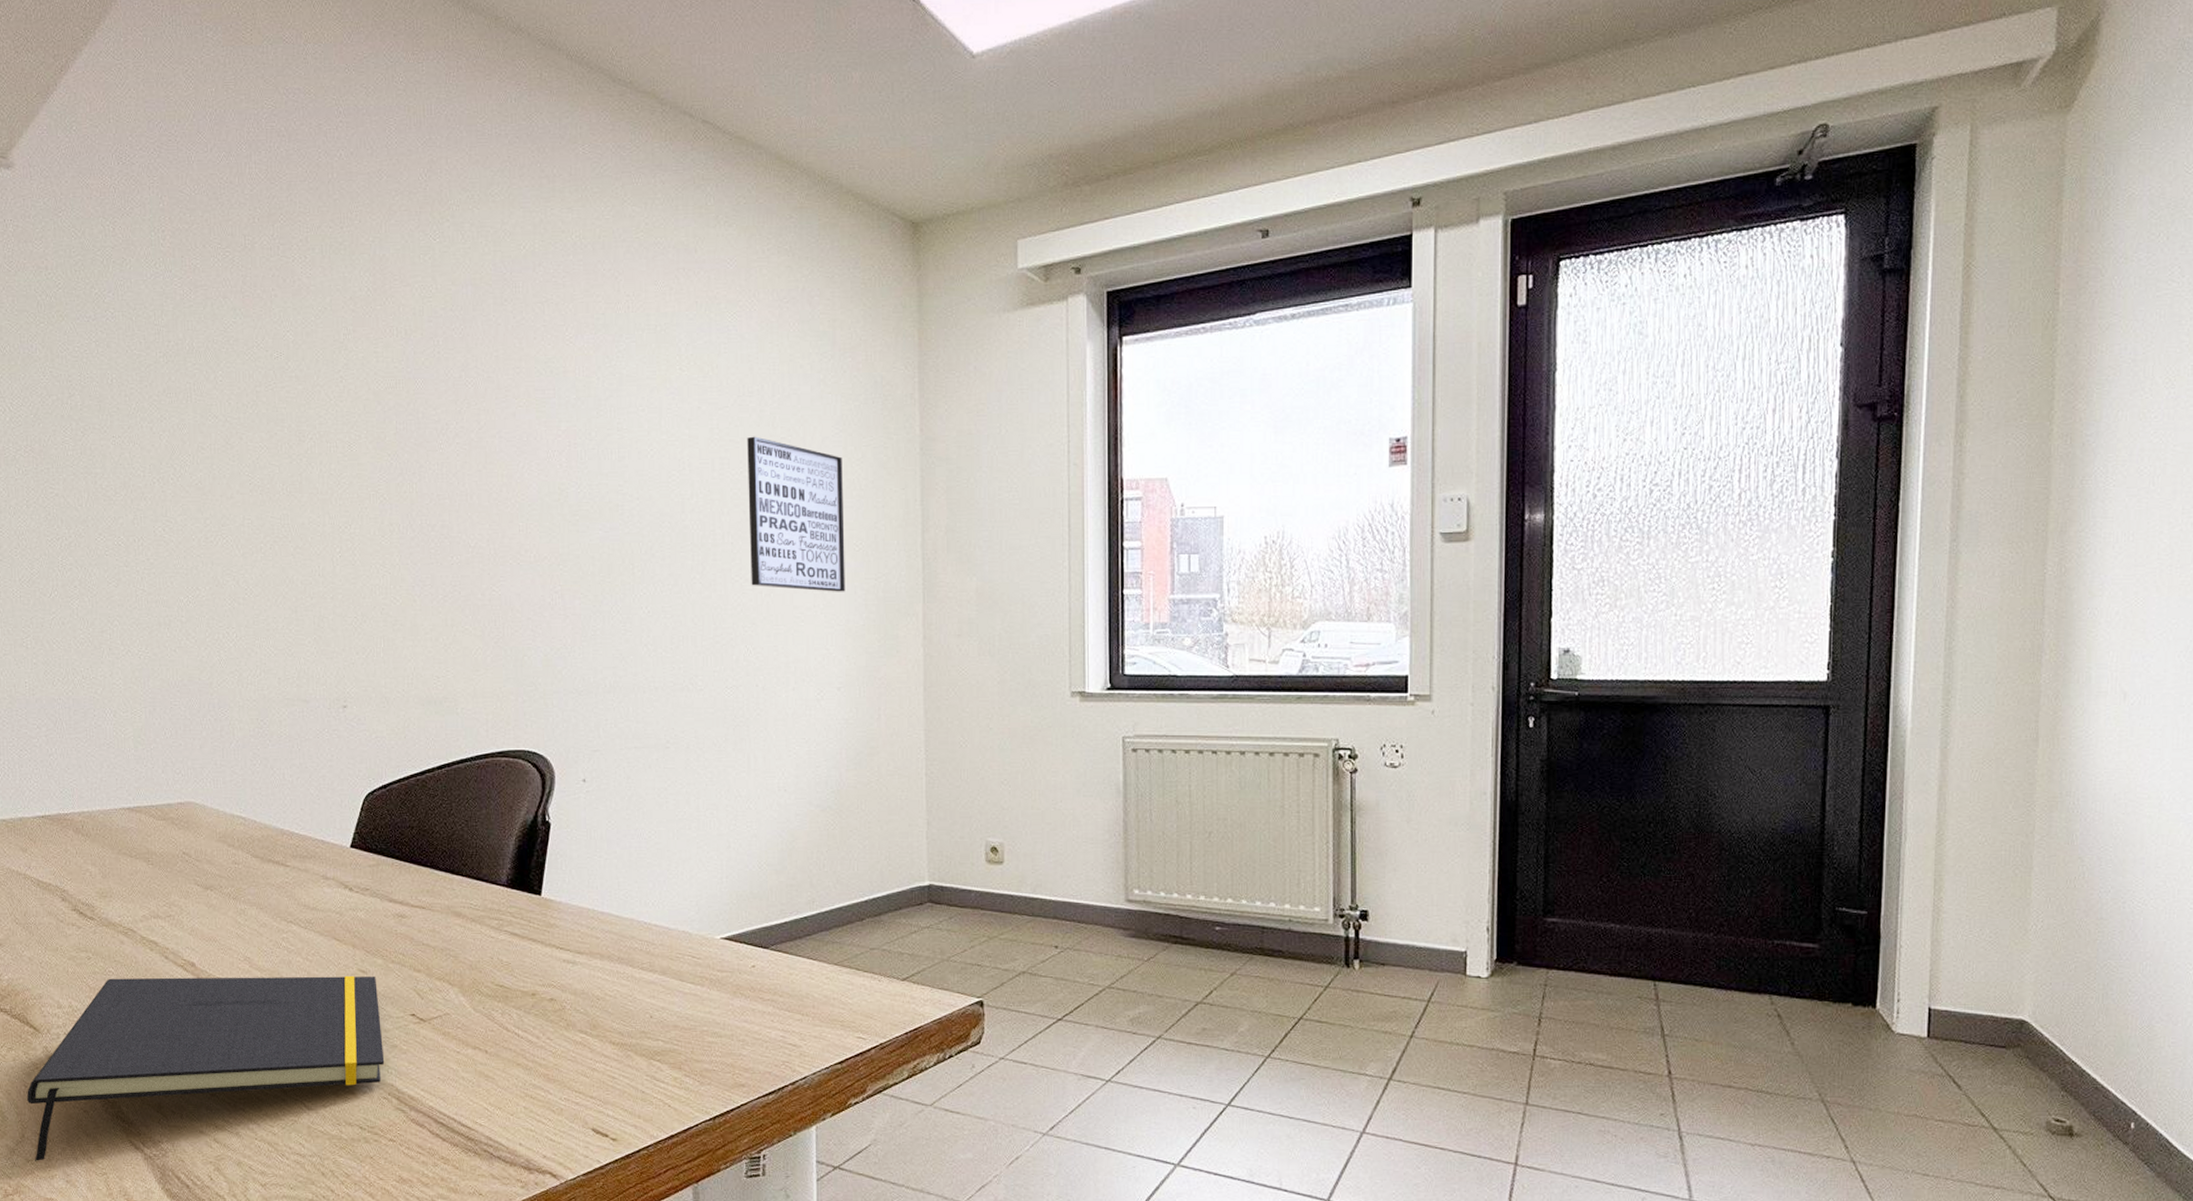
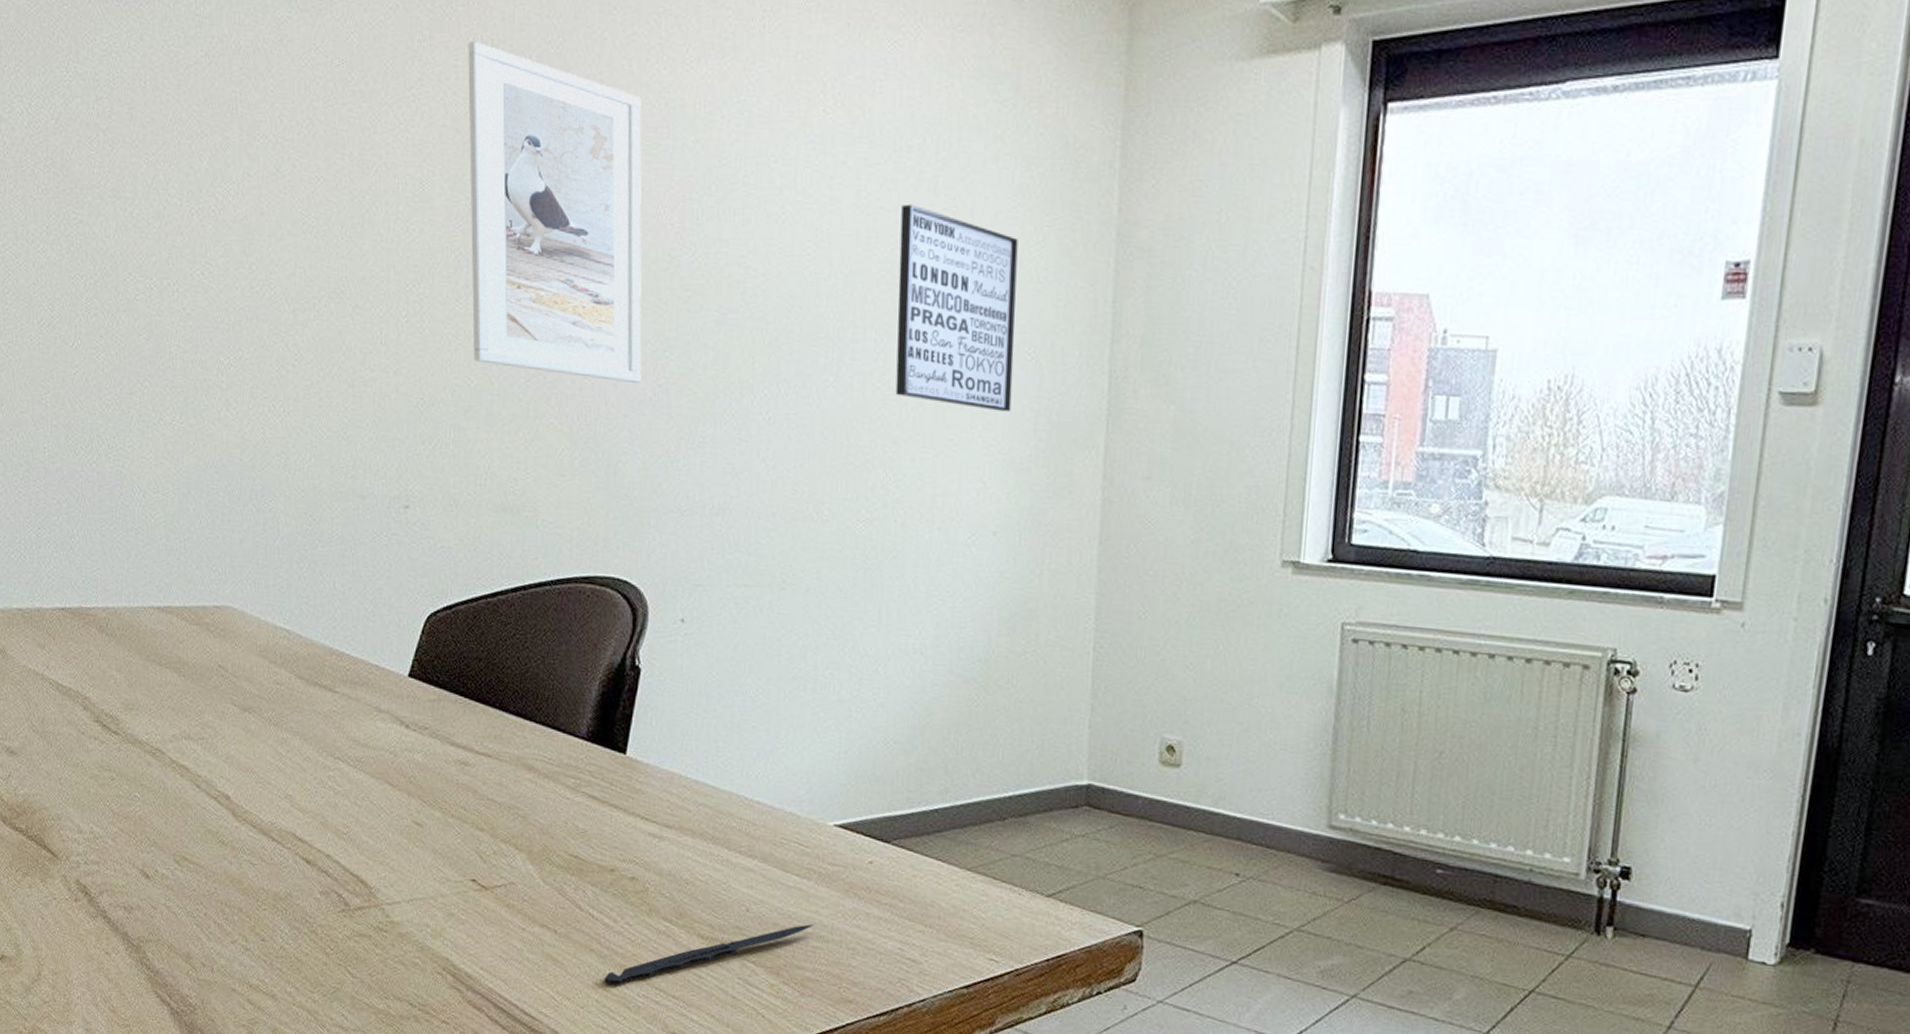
notepad: present [27,975,385,1161] -> none [44,804,440,1004]
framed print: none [385,332,541,591] -> present [468,41,642,383]
knife: none [530,1023,709,1092] -> present [604,924,815,986]

